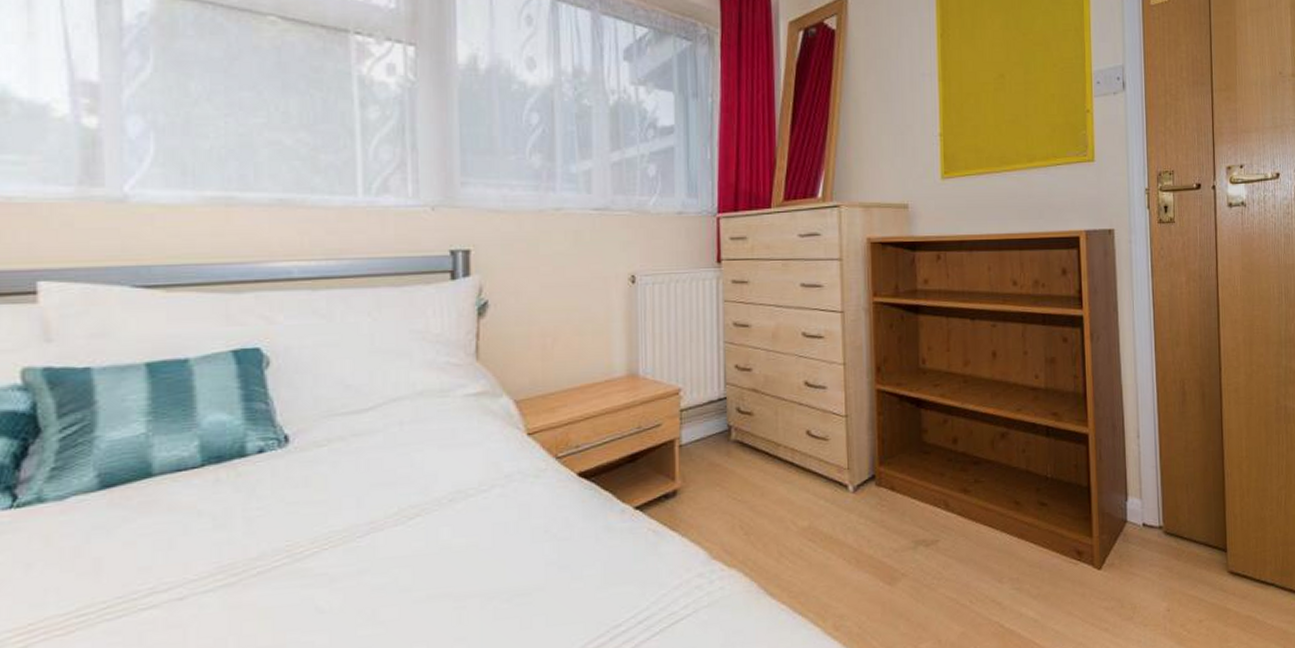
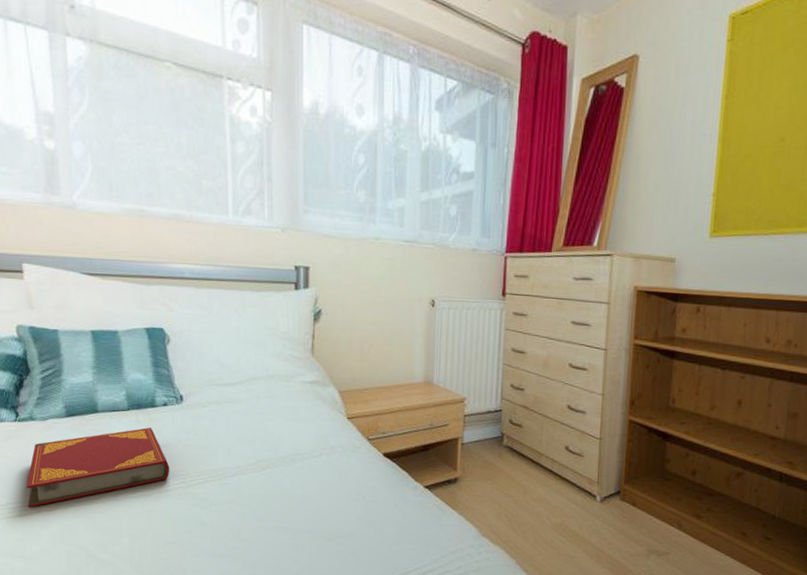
hardback book: none [24,485,267,636] -> present [26,427,170,508]

